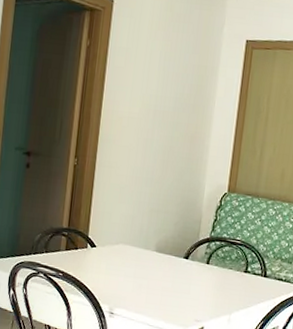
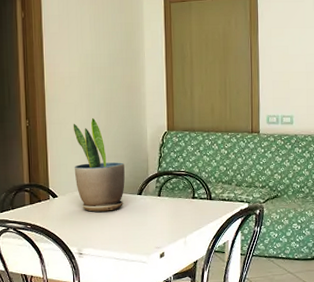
potted plant: none [118,165,174,271] -> present [73,117,125,212]

